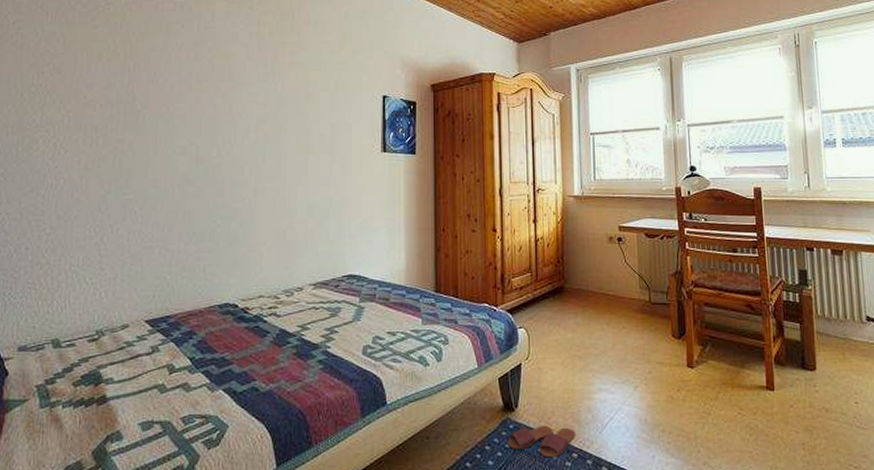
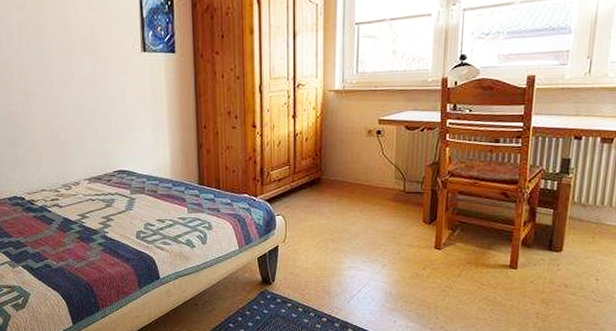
slippers: present [508,425,575,458] -> none [265,295,326,321]

